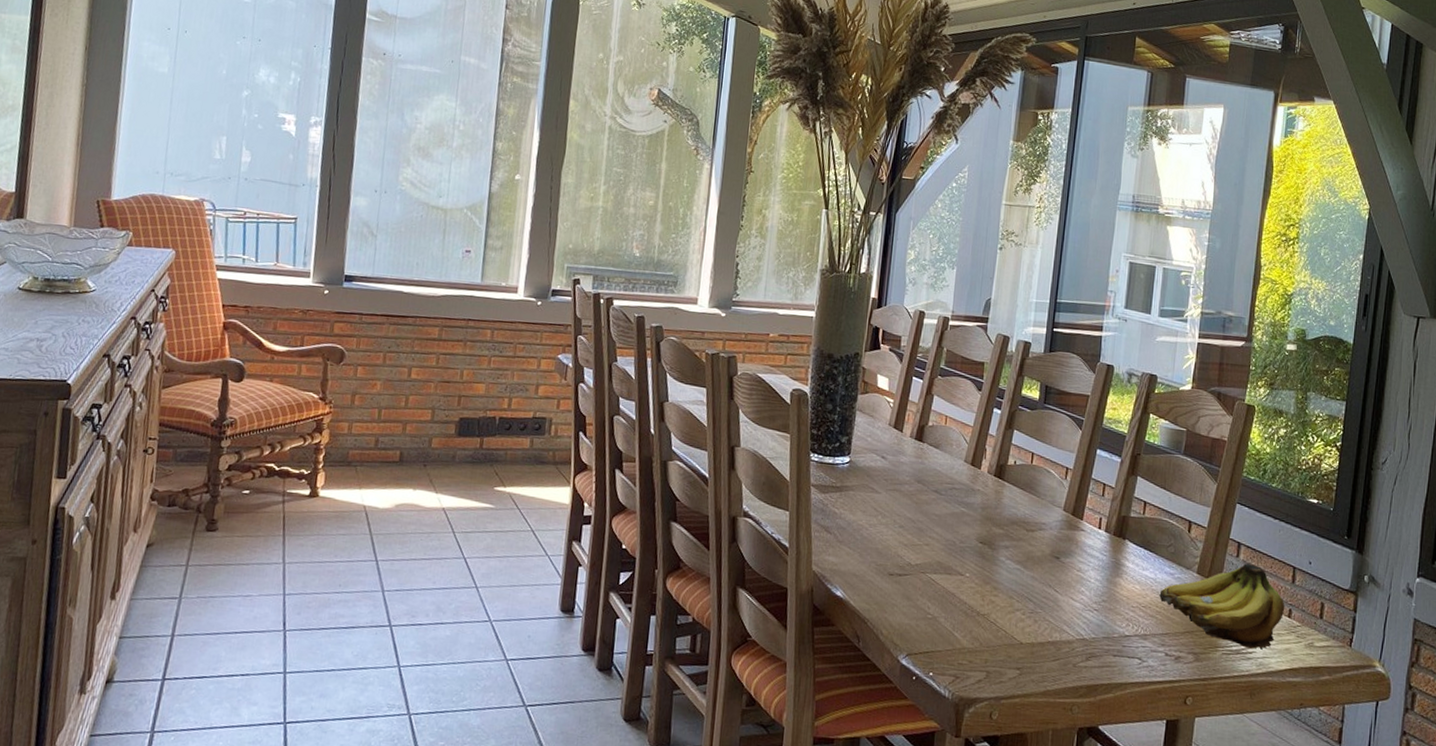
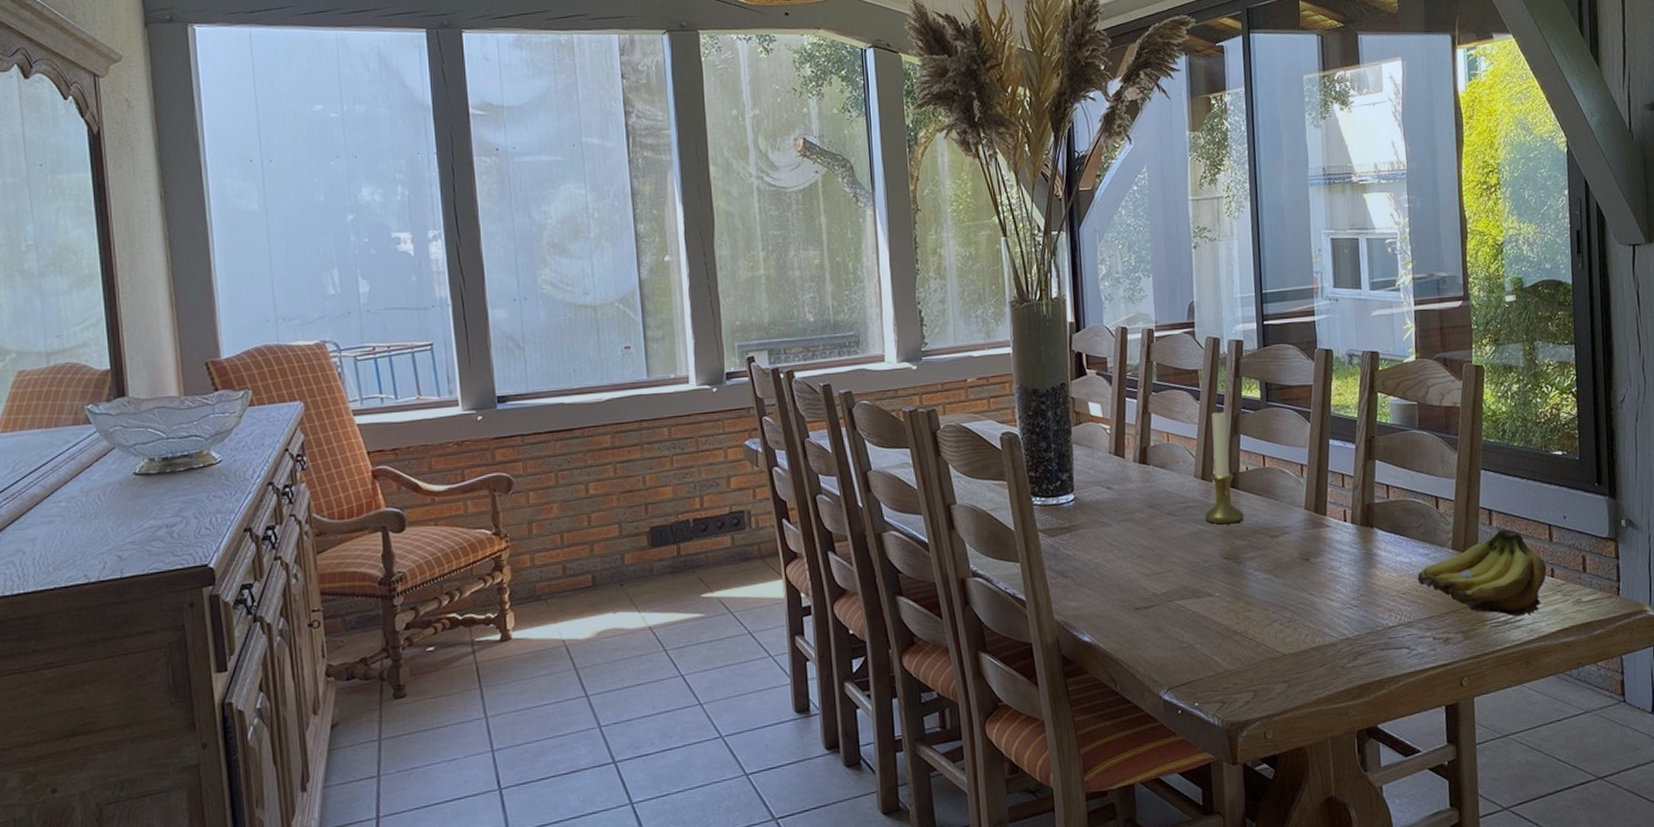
candle holder: none [967,403,1005,512] -> present [1204,409,1244,525]

